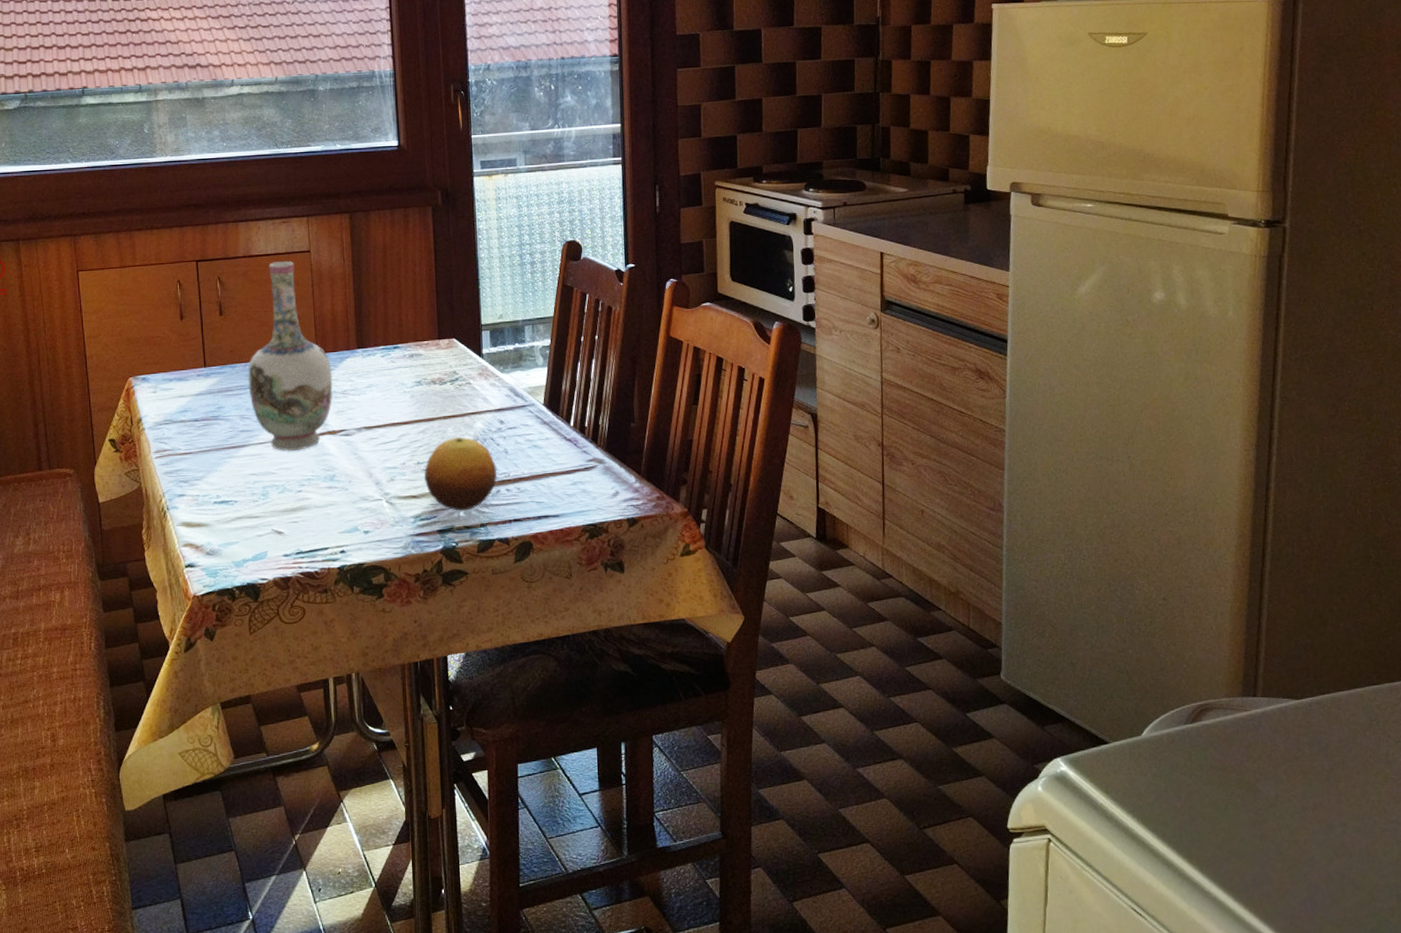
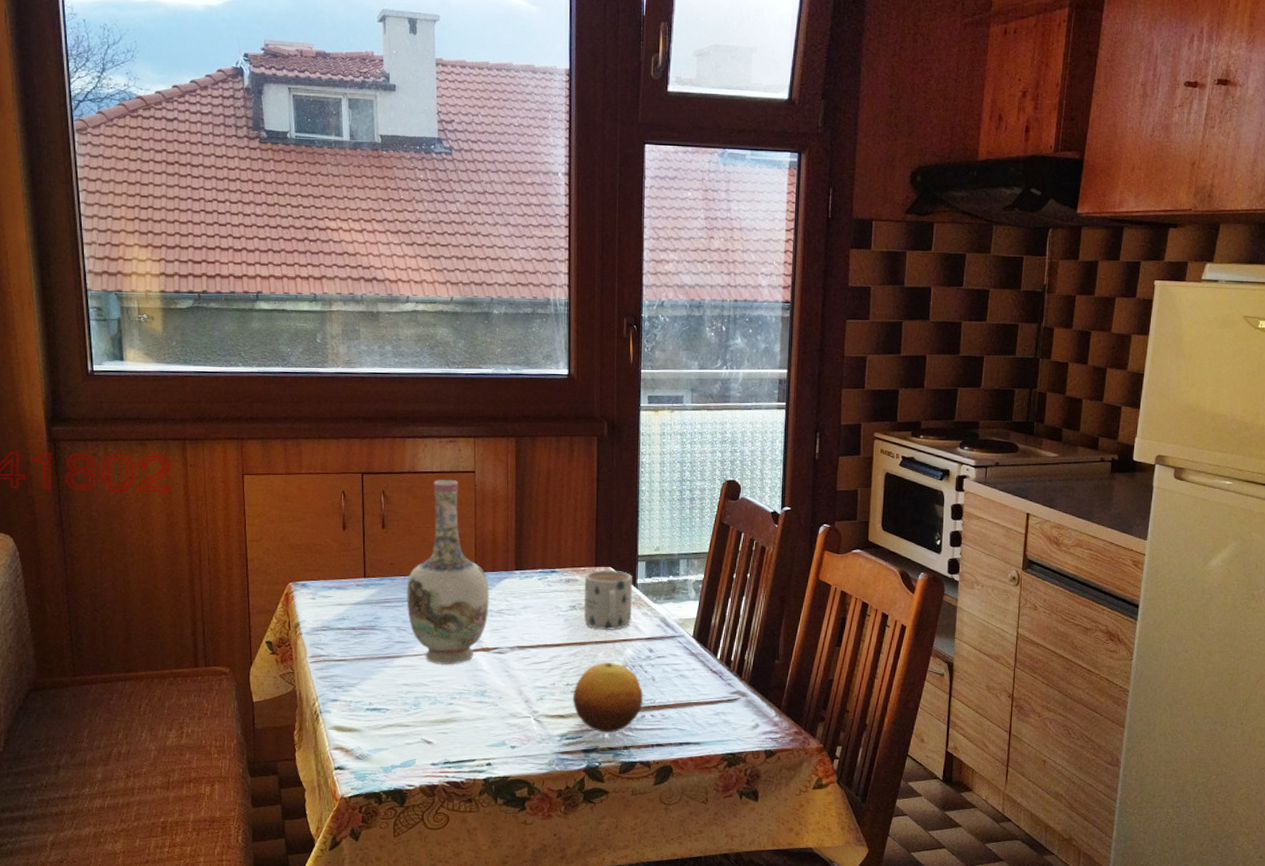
mug: none [428,342,479,404] -> present [584,570,632,630]

